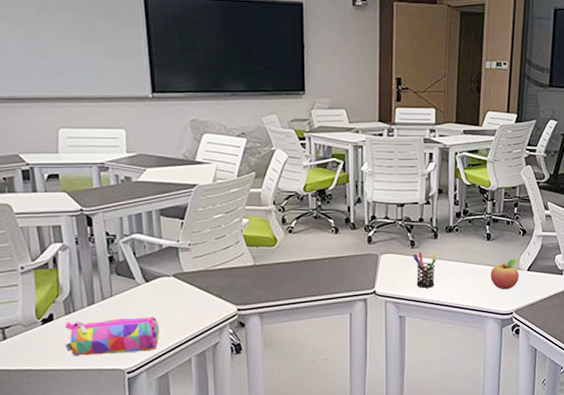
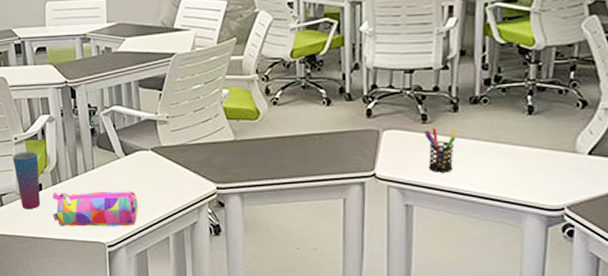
cup: none [18,280,51,341] -> present [12,151,40,210]
fruit: present [490,258,520,290] -> none [532,138,576,179]

